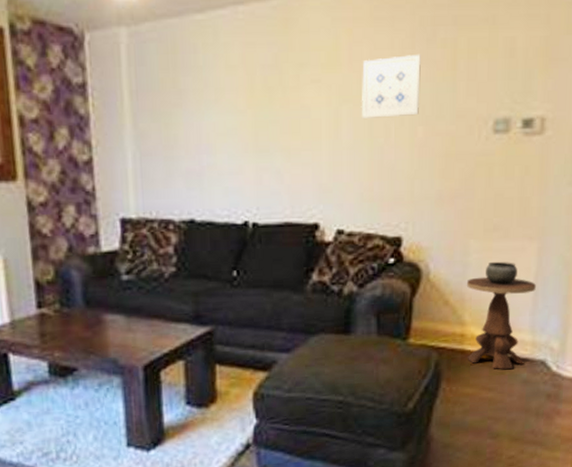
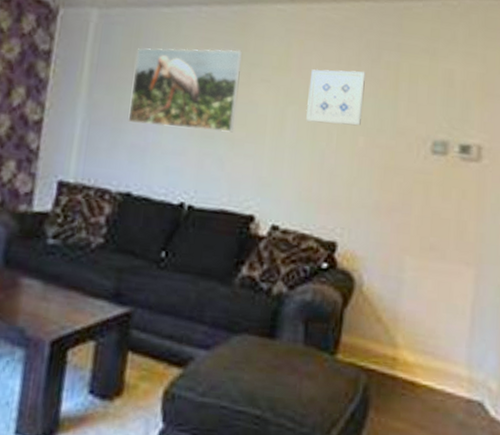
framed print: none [176,51,289,149] -> present [128,48,242,133]
side table: present [466,261,536,370] -> none [398,282,473,408]

